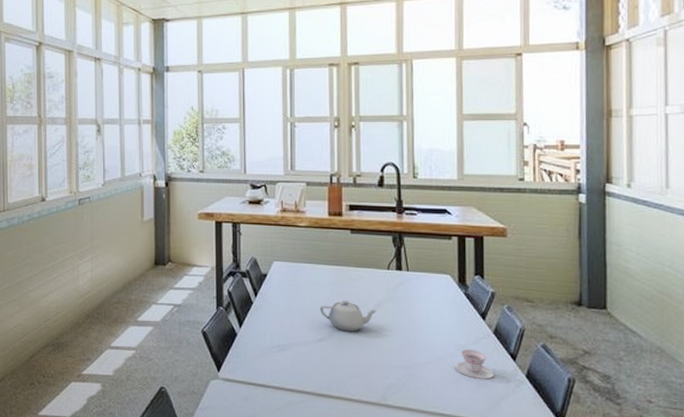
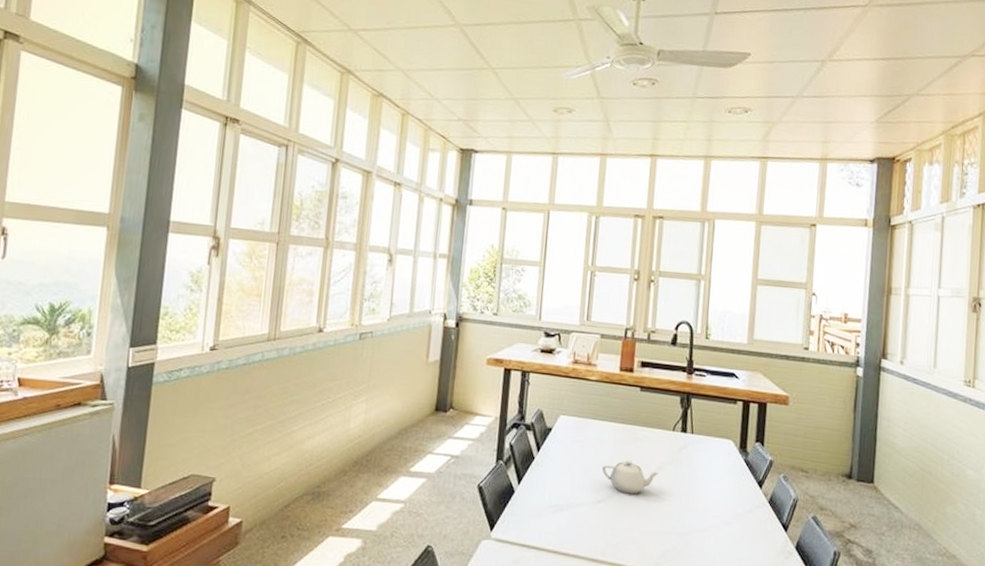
teacup: present [454,349,494,379] -> none [729,517,766,550]

